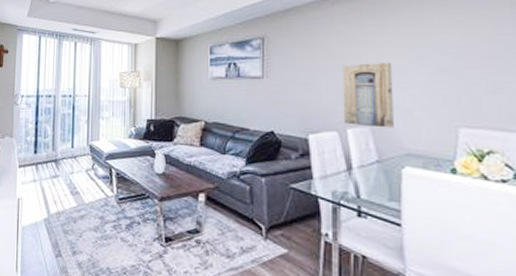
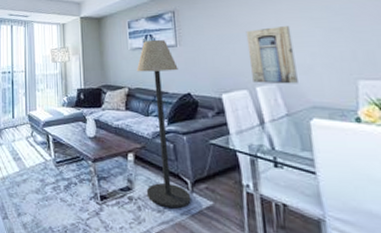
floor lamp: none [215,70,264,255] -> present [136,40,191,209]

